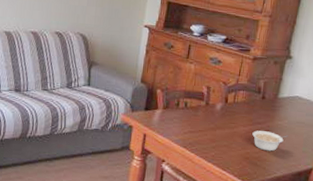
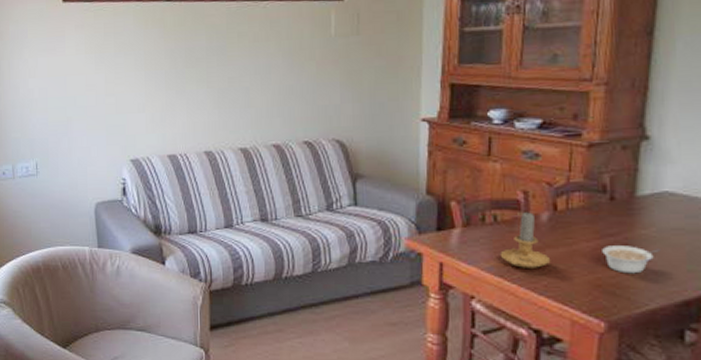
candle: none [186,101,219,143] -> present [500,211,551,268]

